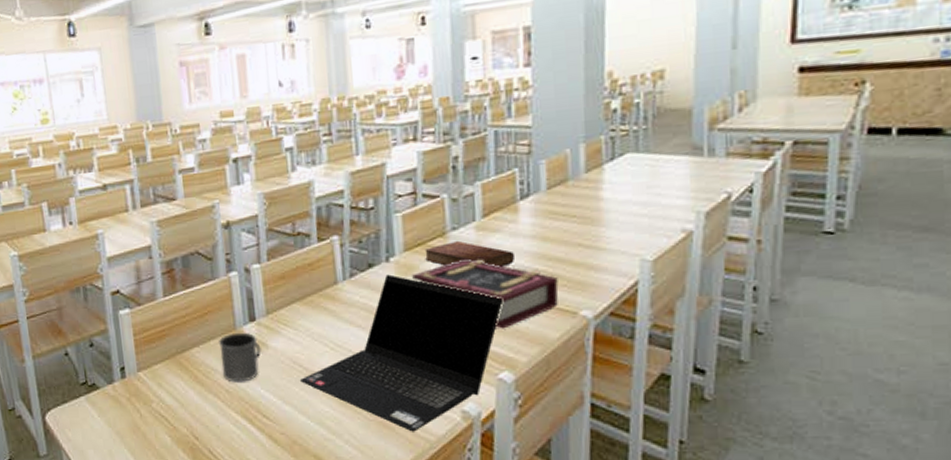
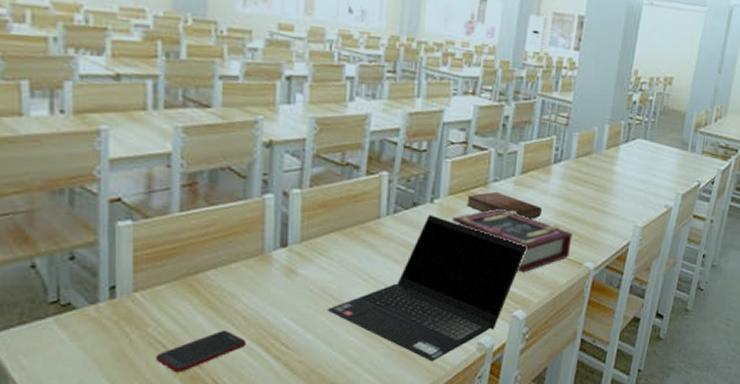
cell phone: none [161,404,232,444] -> present [155,331,246,373]
mug: present [219,332,262,382] -> none [241,257,290,309]

